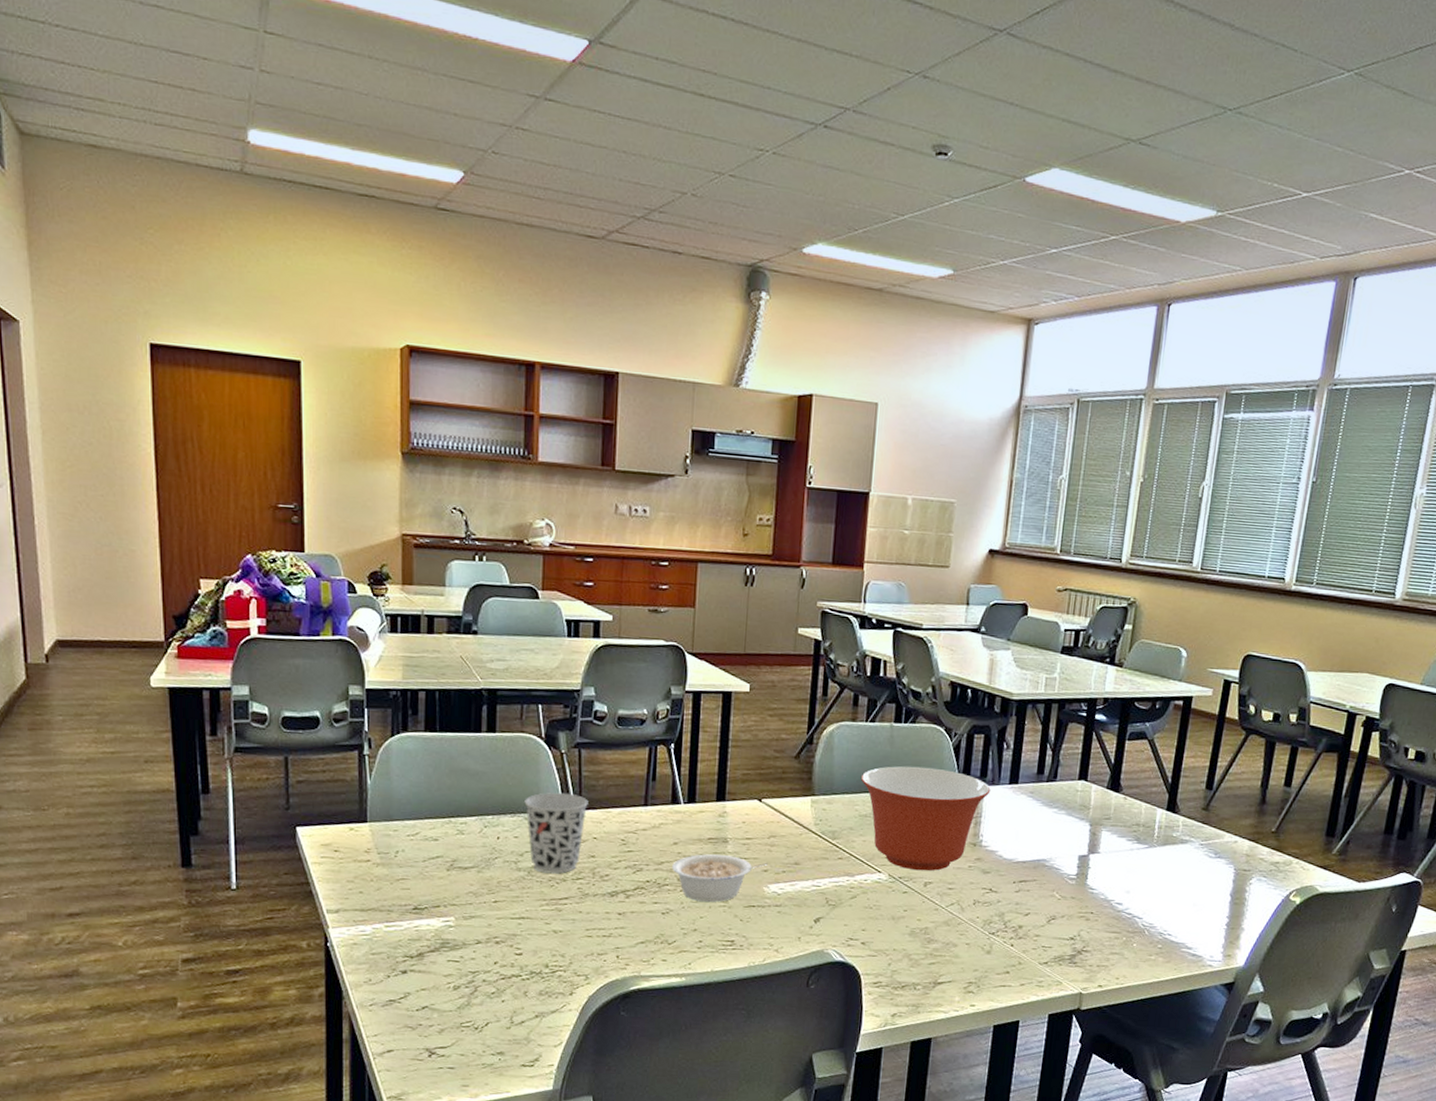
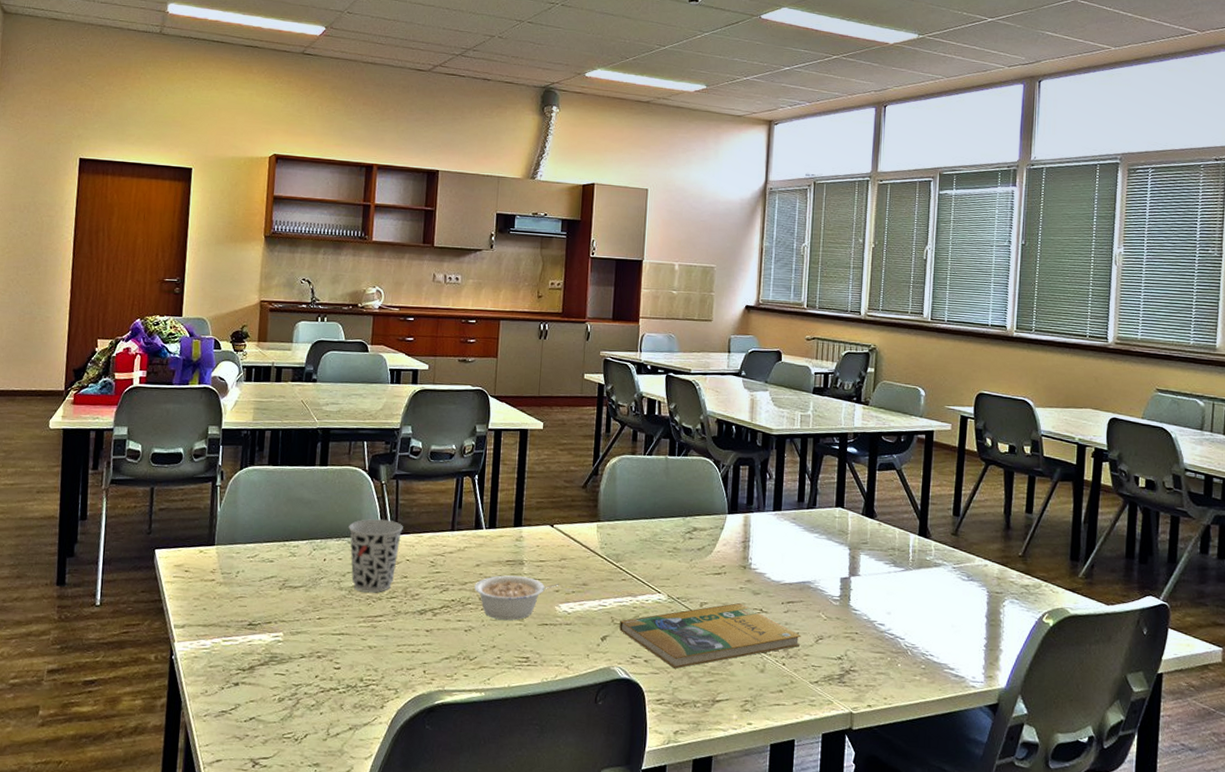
booklet: none [835,882,1032,951] -> present [619,603,801,669]
mixing bowl: present [860,766,991,871] -> none [640,494,757,592]

